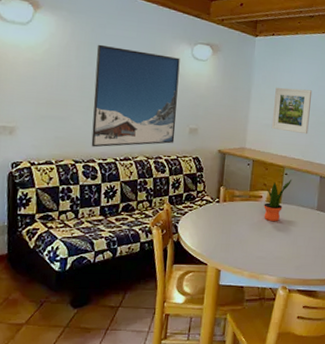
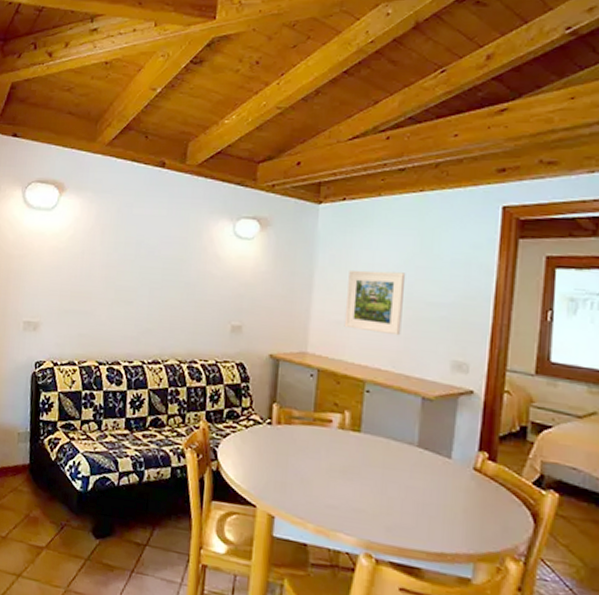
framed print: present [91,44,180,148] -> none [116,226,219,347]
potted plant: present [264,179,292,222] -> none [335,398,378,459]

